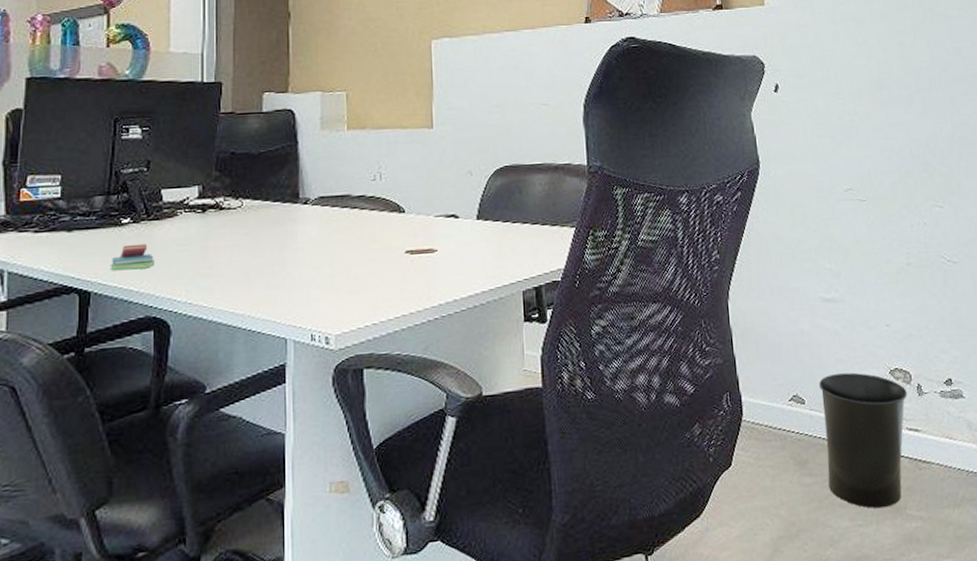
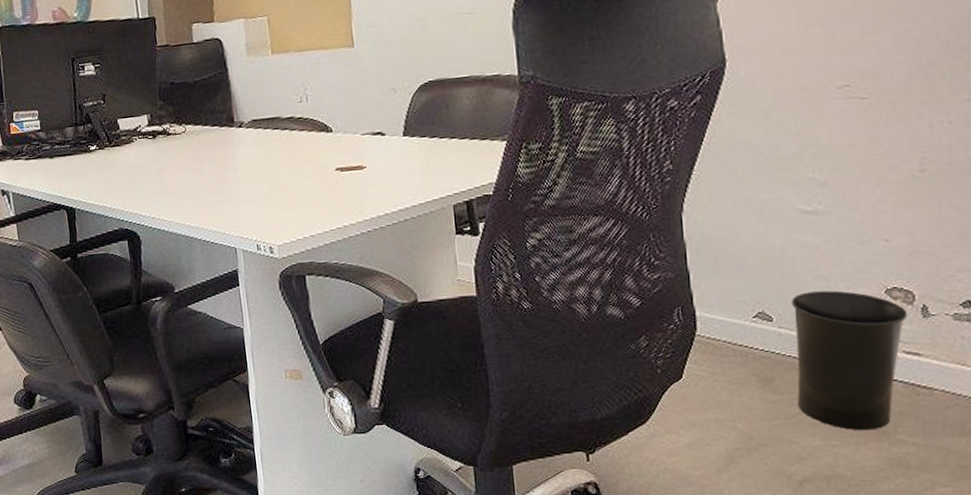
sticky notes: present [110,243,154,271] -> none [86,167,120,190]

